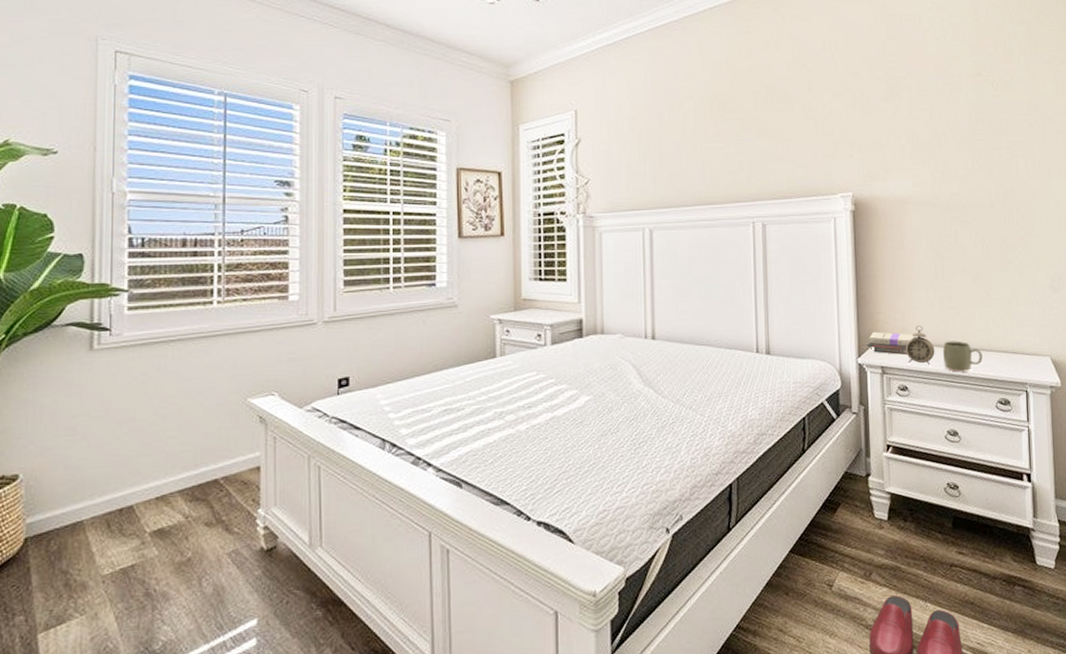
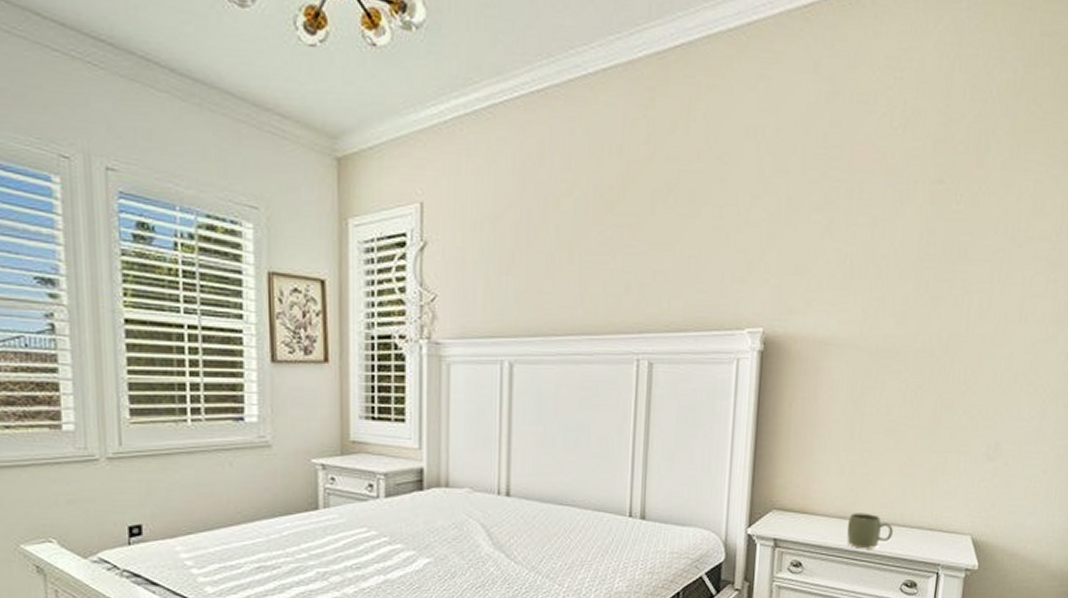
books: present [867,331,918,356] -> none [760,498,821,527]
alarm clock: present [905,326,935,366] -> none [804,493,839,540]

